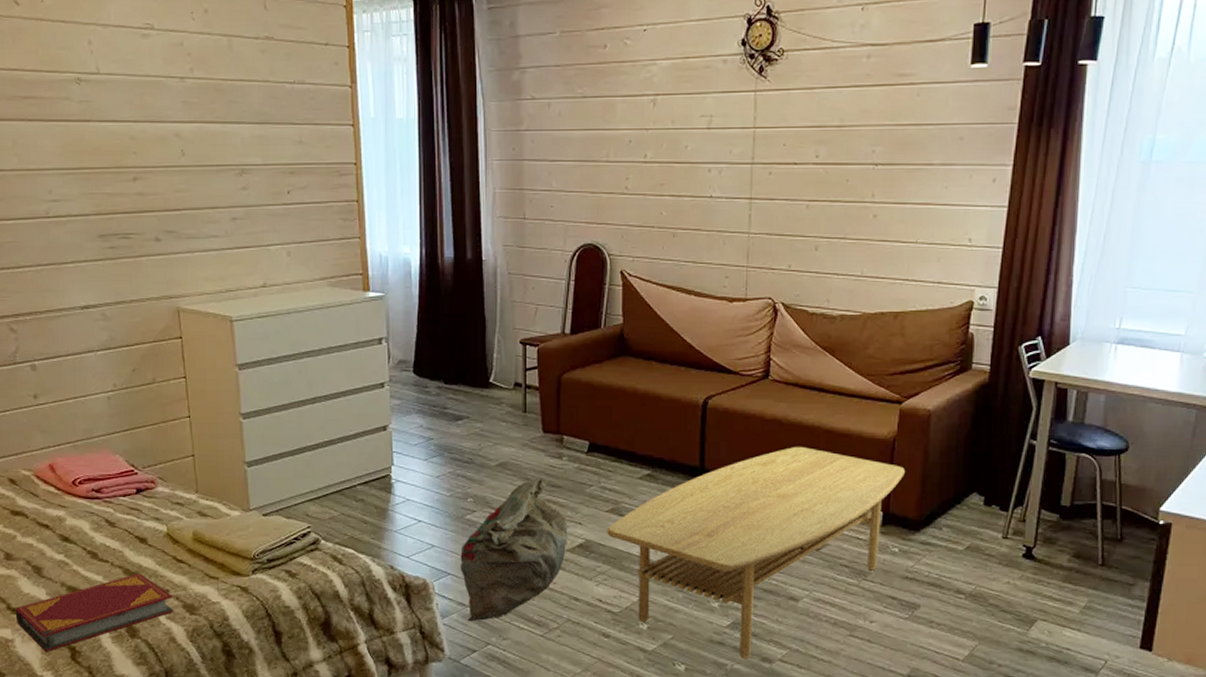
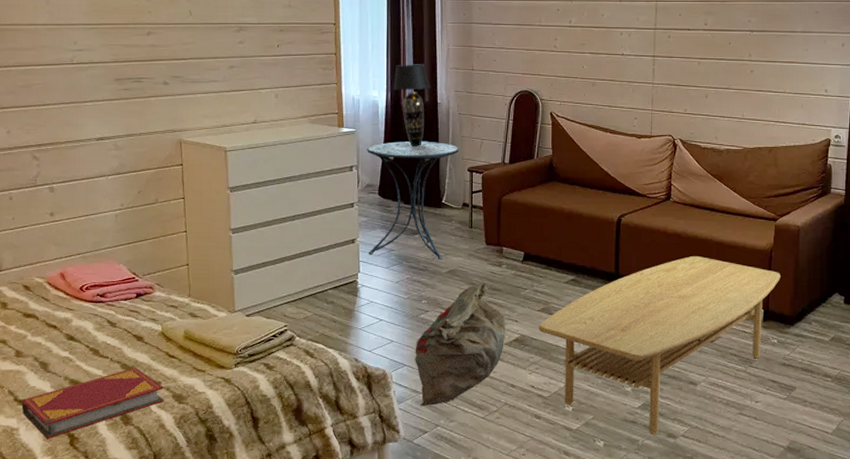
side table: none [398,307,509,450] -> present [367,141,459,260]
table lamp: none [428,212,474,314] -> present [393,64,431,146]

